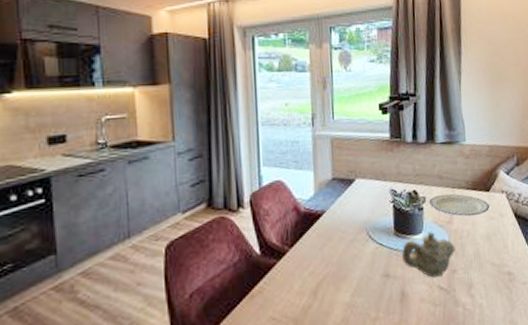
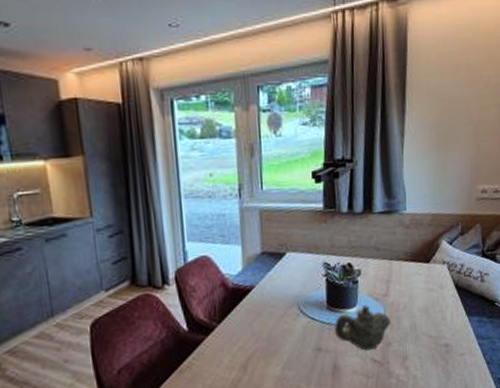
plate: present [429,193,489,216] -> none [364,266,429,289]

